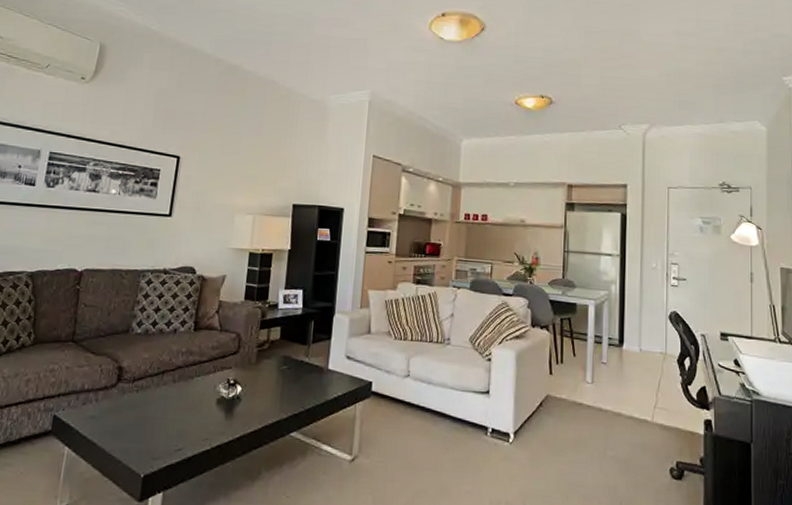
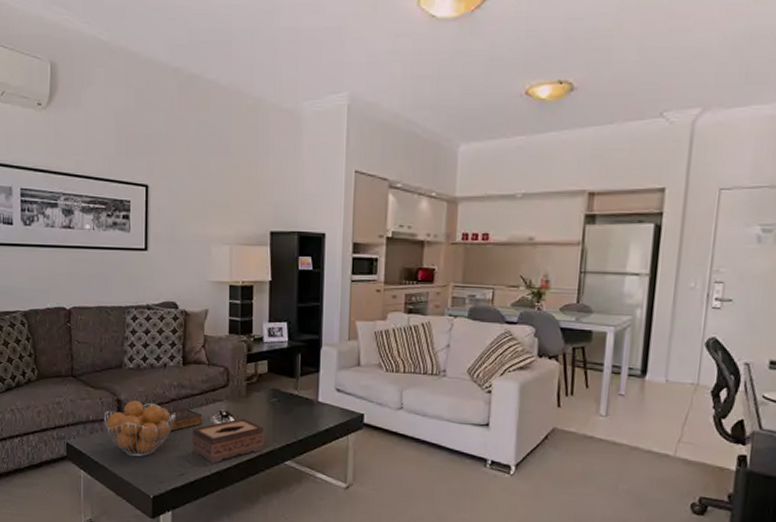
fruit basket: none [100,367,181,431] -> present [103,400,177,457]
book: none [170,375,209,402] -> present [168,407,203,432]
tissue box: none [193,386,272,436] -> present [191,417,265,463]

